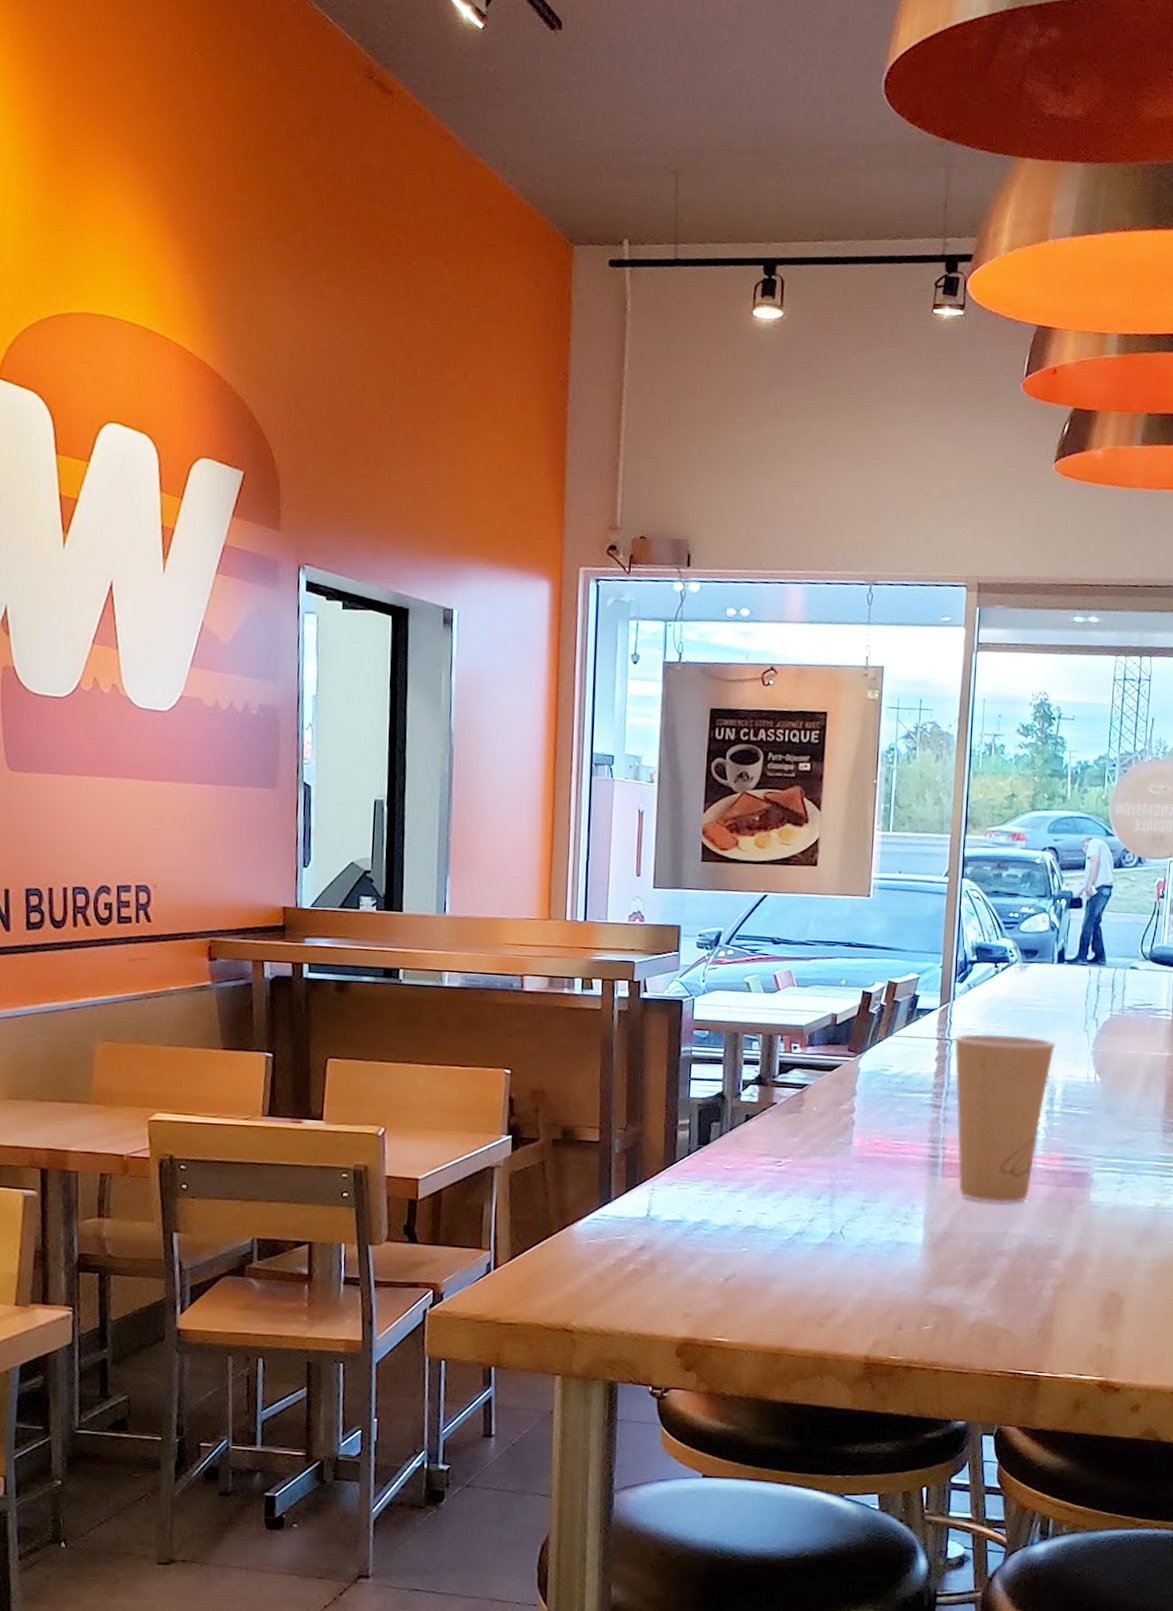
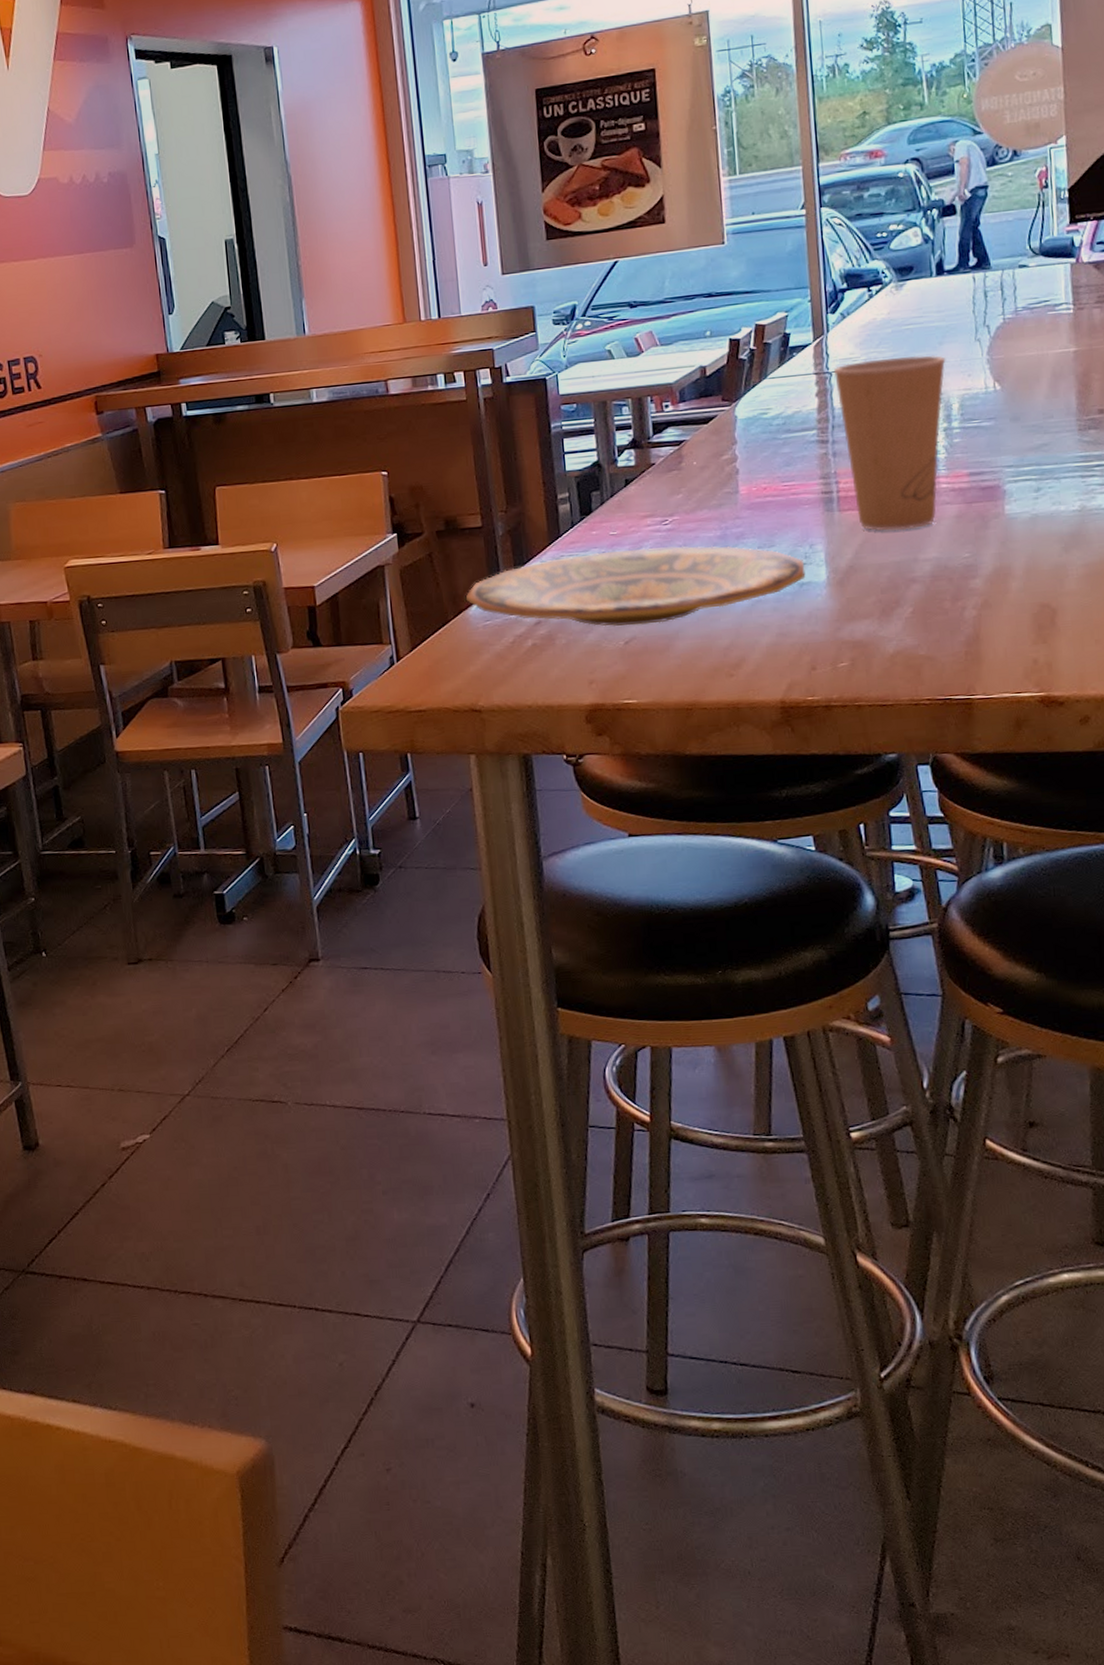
plate: none [574,1185,904,1264] -> present [466,546,806,627]

